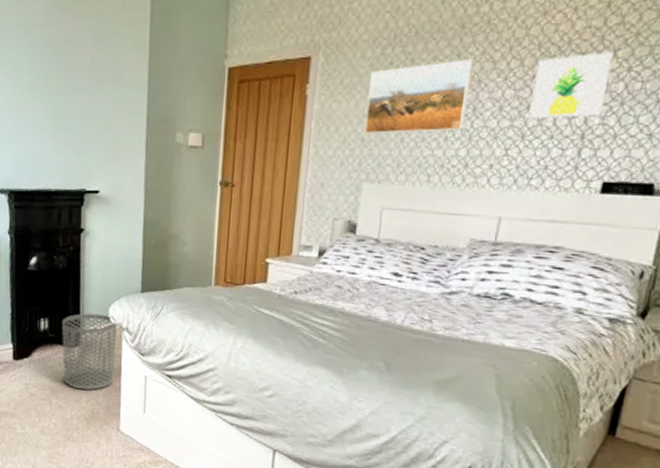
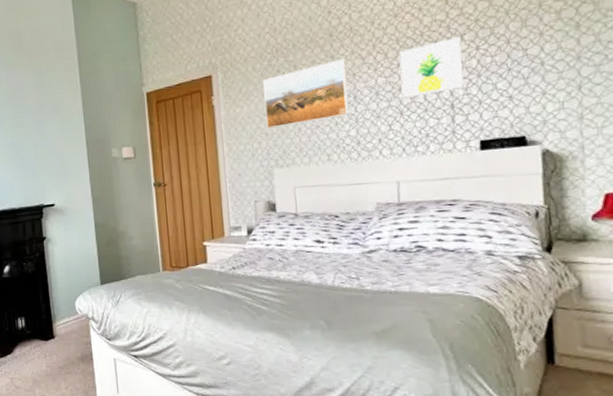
waste bin: present [61,313,117,391] -> none [36,308,87,378]

